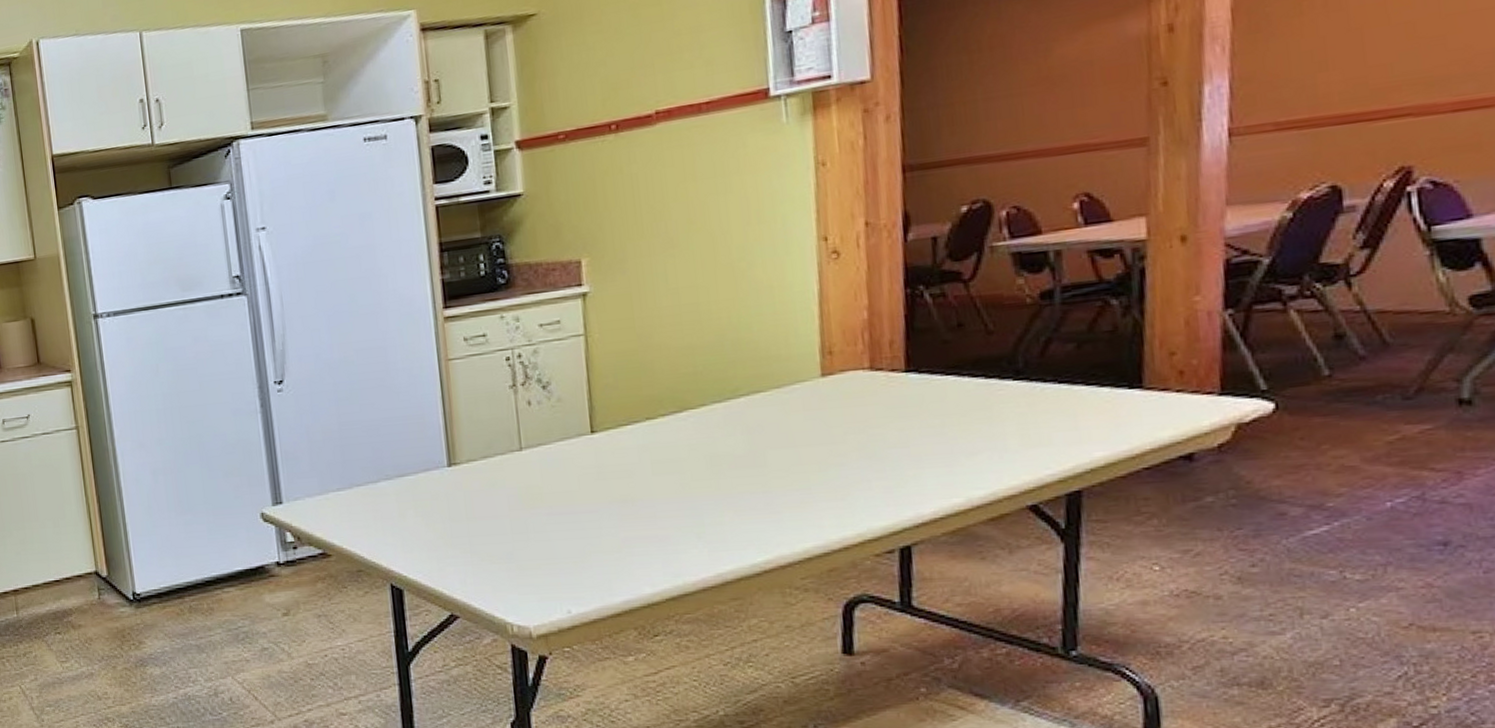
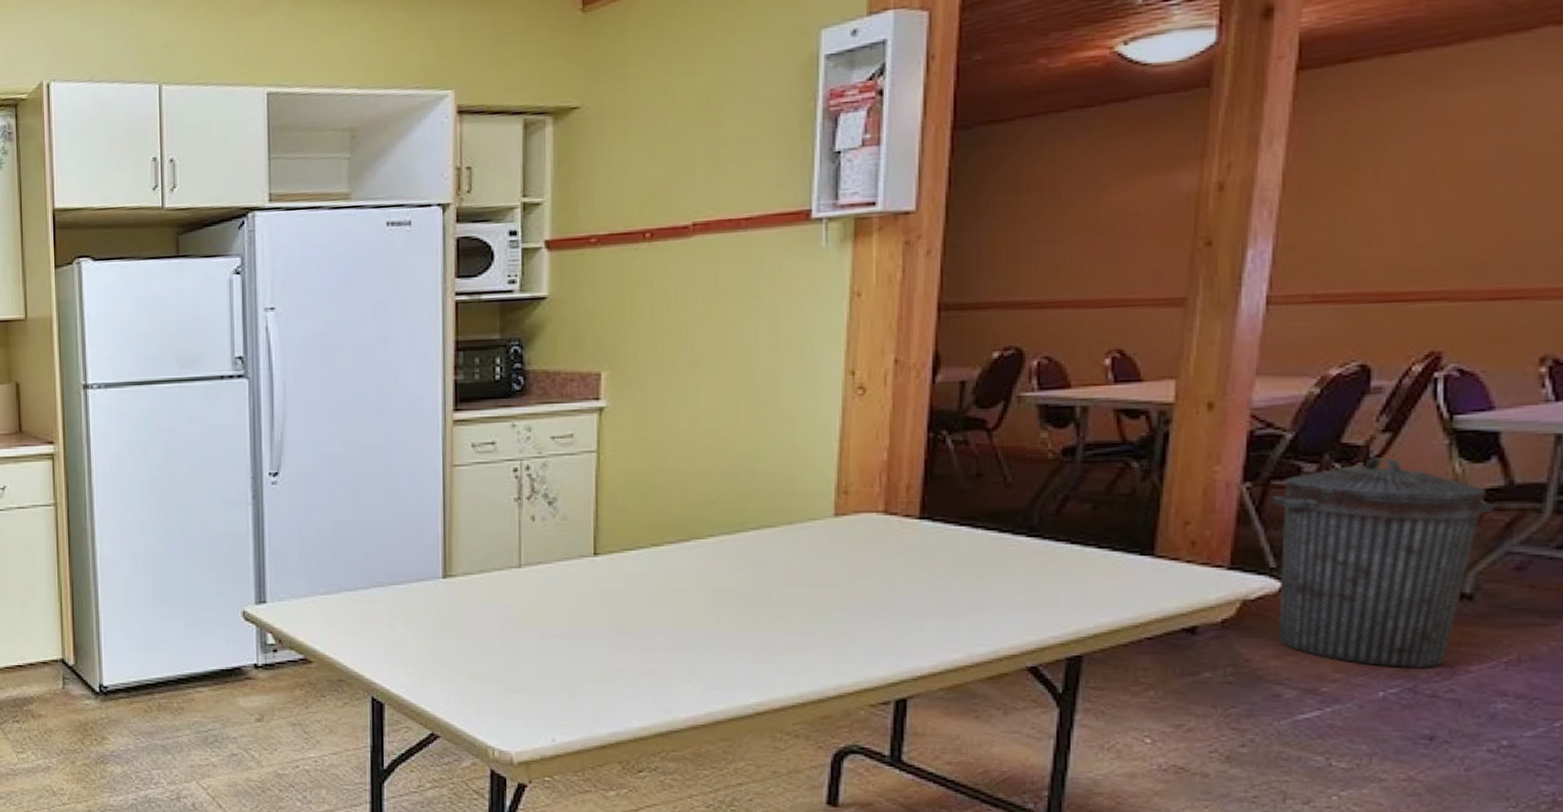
trash can: none [1255,273,1484,477] -> present [1272,457,1494,668]

